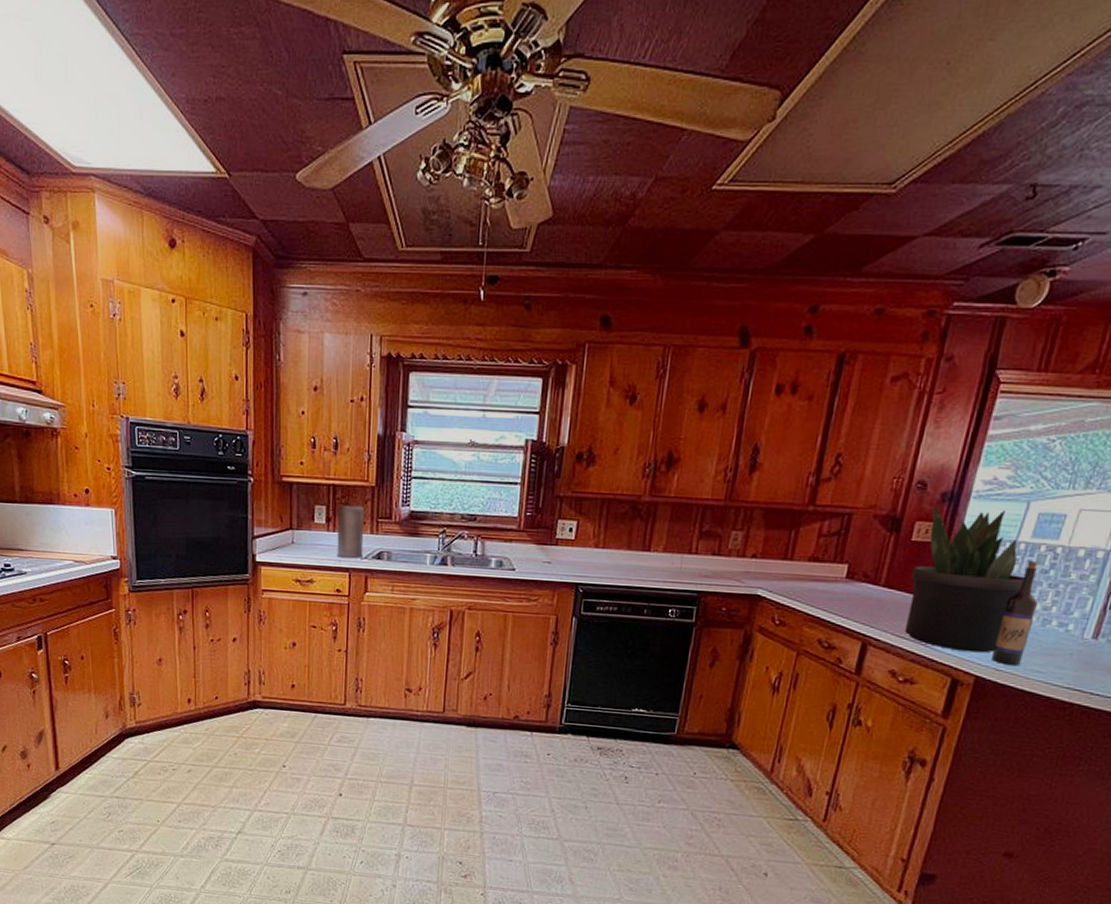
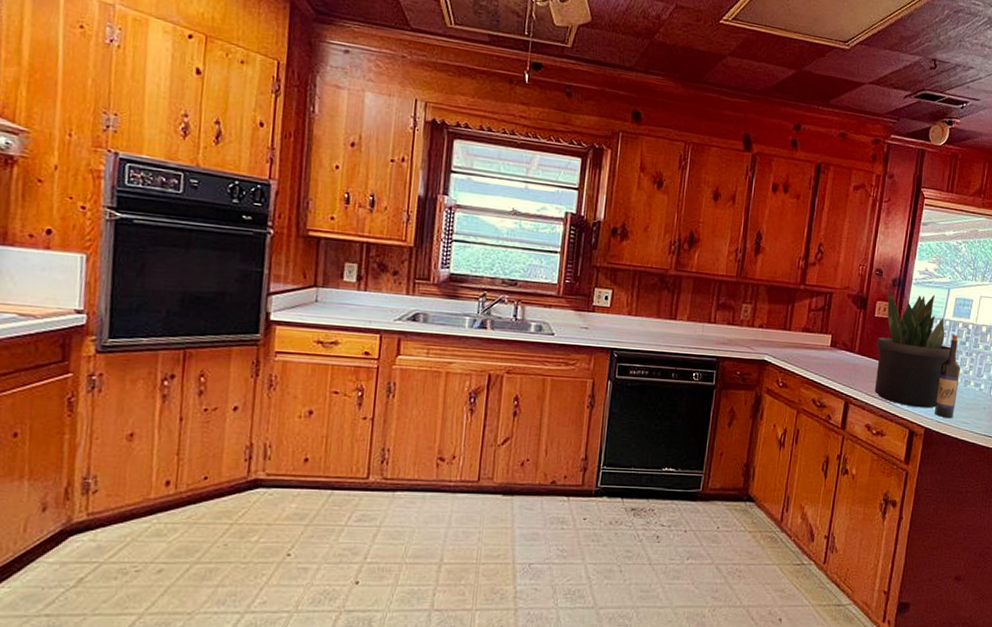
canister: present [336,504,365,559] -> none [367,263,401,321]

